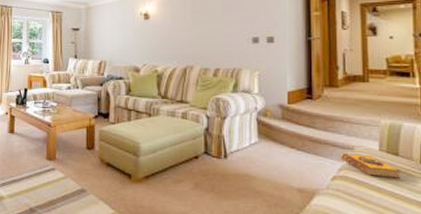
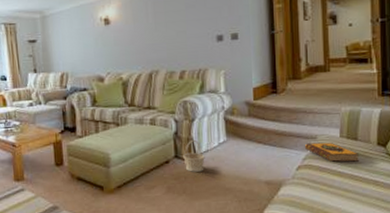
basket: none [213,137,235,171] -> present [183,139,205,172]

